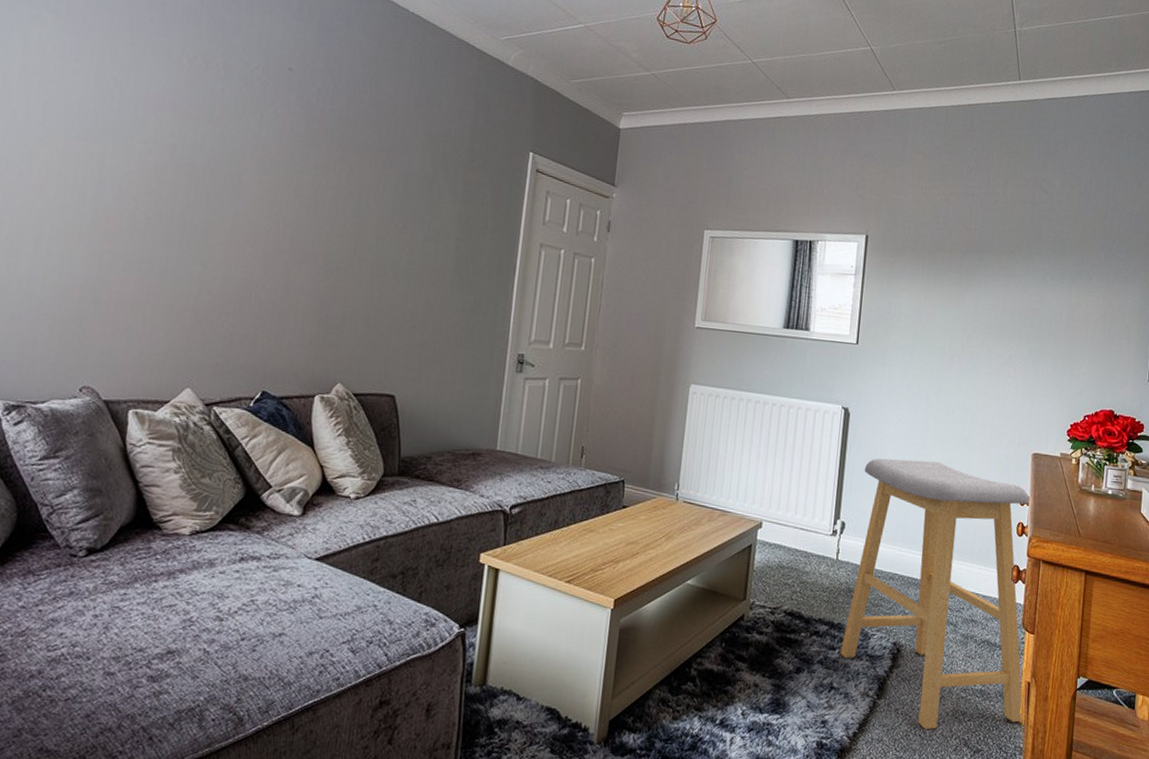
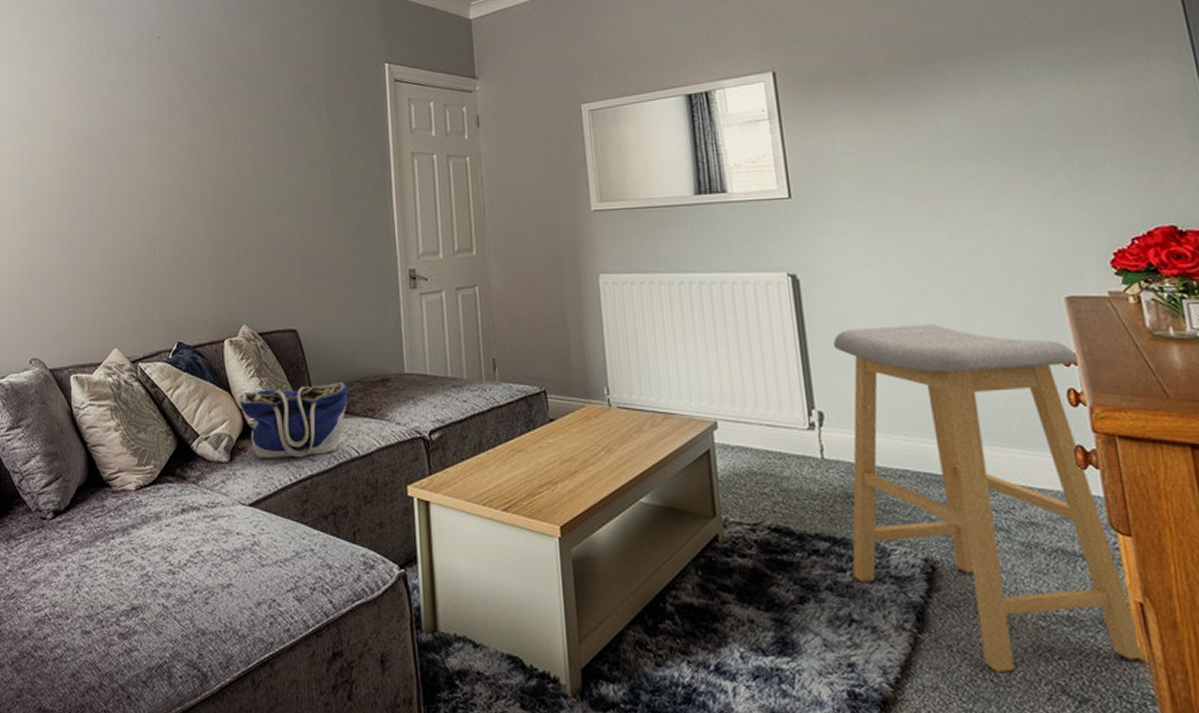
tote bag: none [320,449,438,518] -> present [238,381,348,459]

